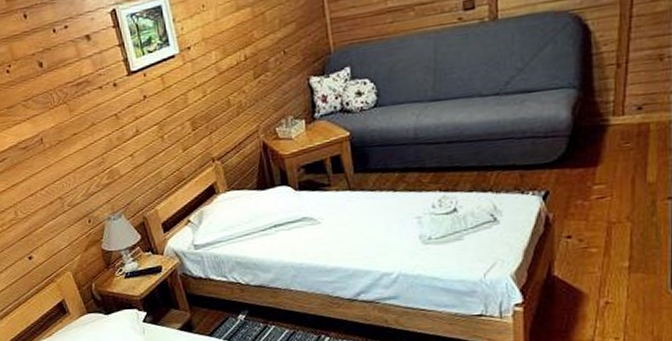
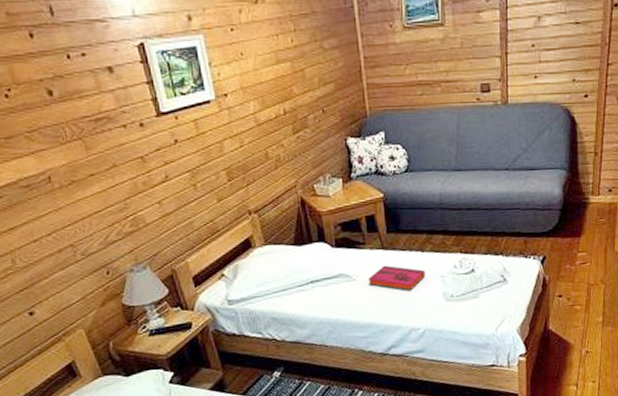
hardback book: none [334,206,398,234] -> present [368,265,425,291]

